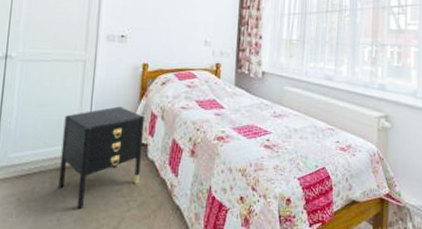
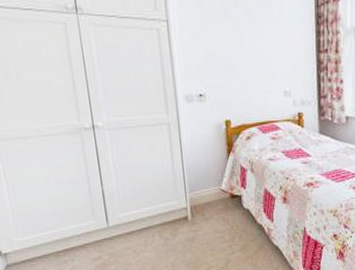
nightstand: present [58,106,144,210] -> none [160,163,239,256]

